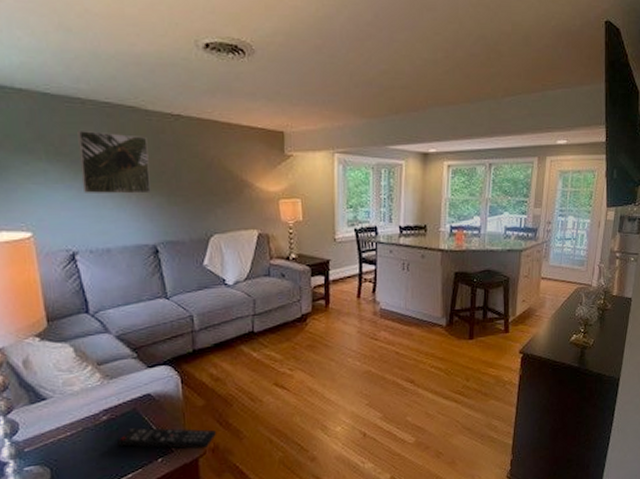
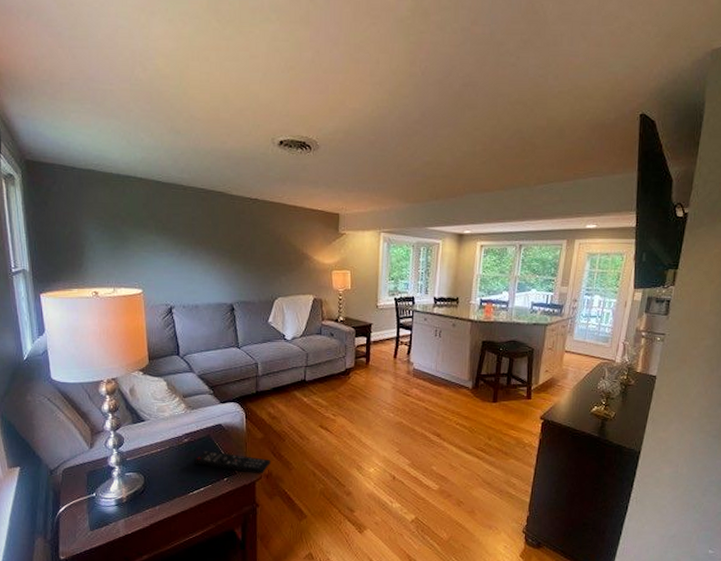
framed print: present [77,129,151,194] -> none [179,210,231,262]

